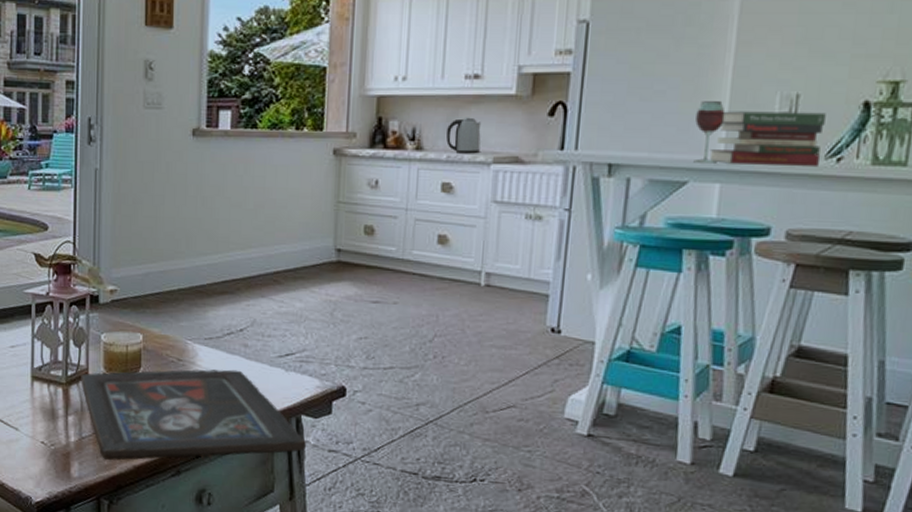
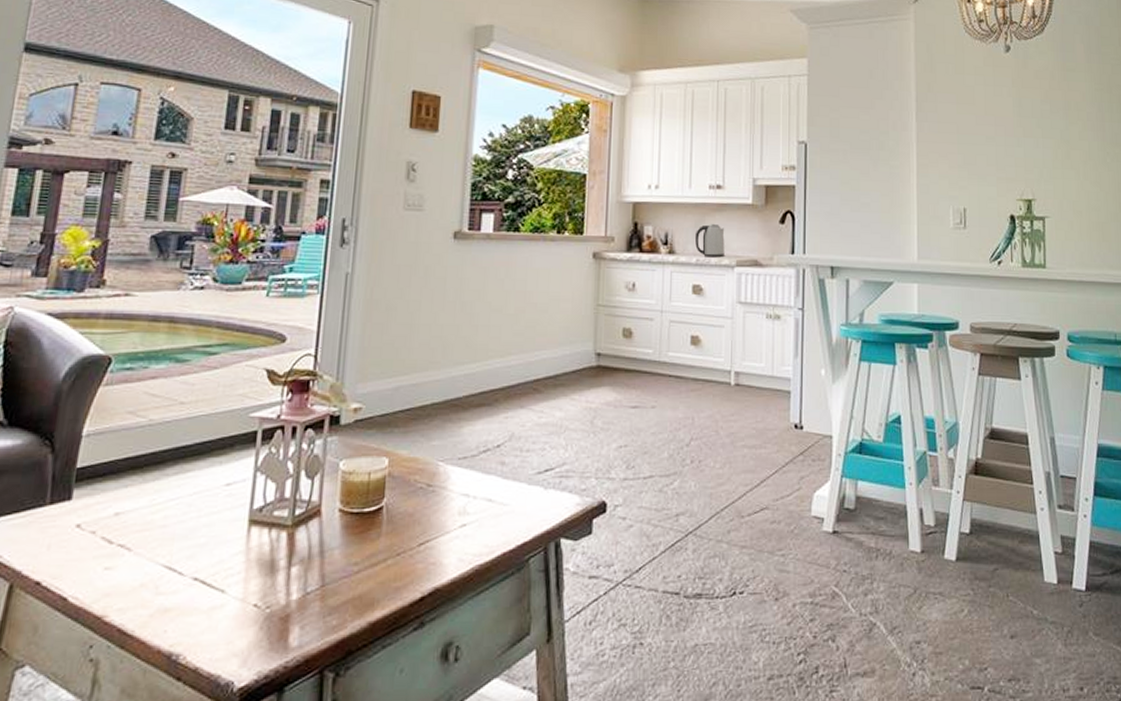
religious icon: present [81,369,306,462] -> none [310,492,565,618]
wineglass: present [693,101,726,163] -> none [894,213,915,266]
books: present [710,111,826,168] -> none [907,221,987,269]

